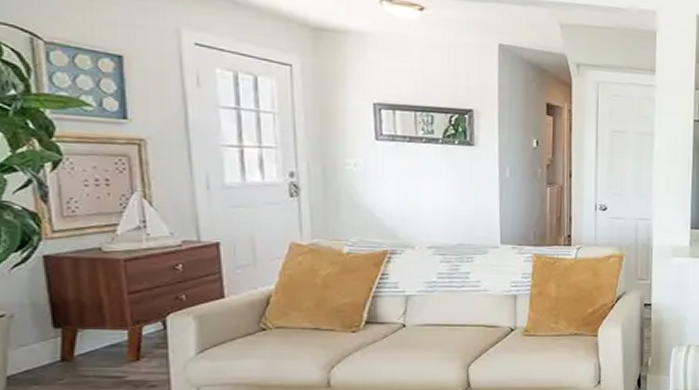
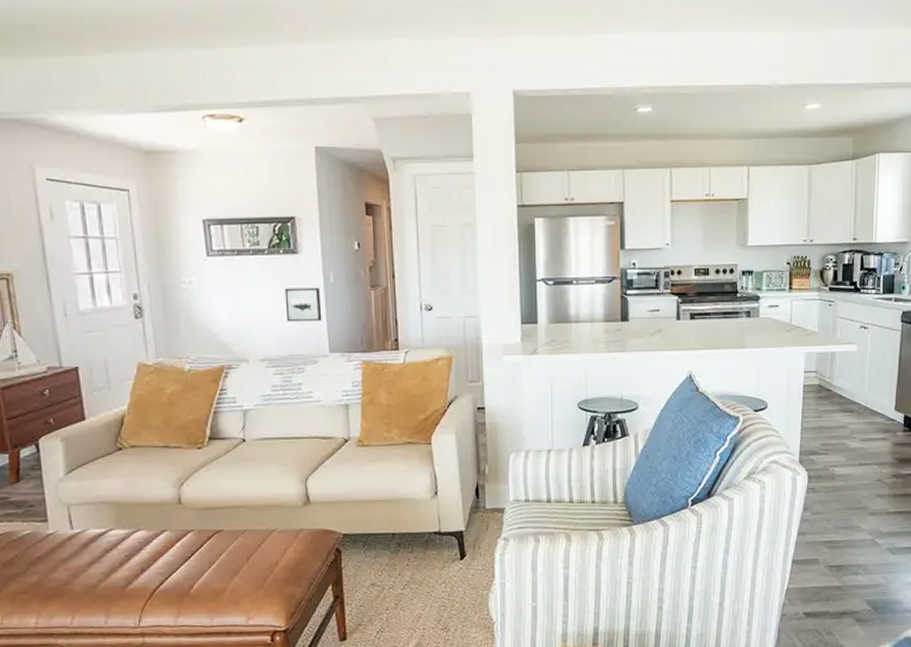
wall art: none [457,178,495,213] -> present [284,287,322,322]

